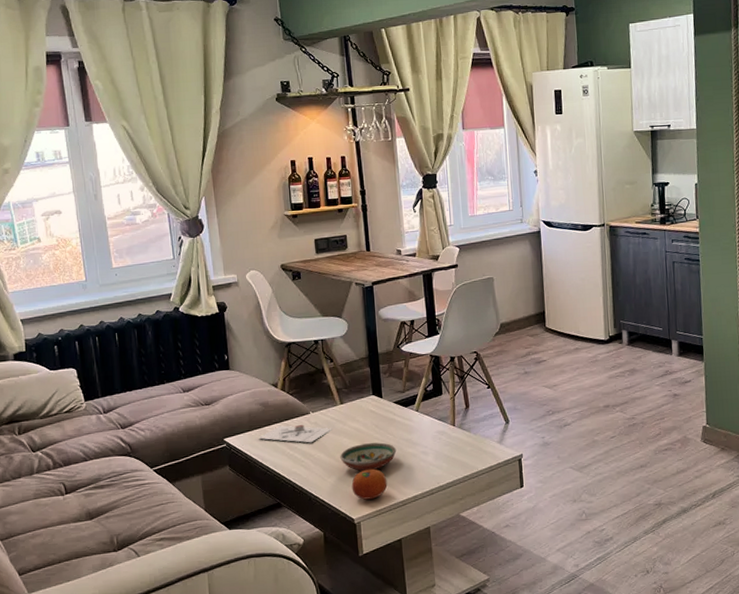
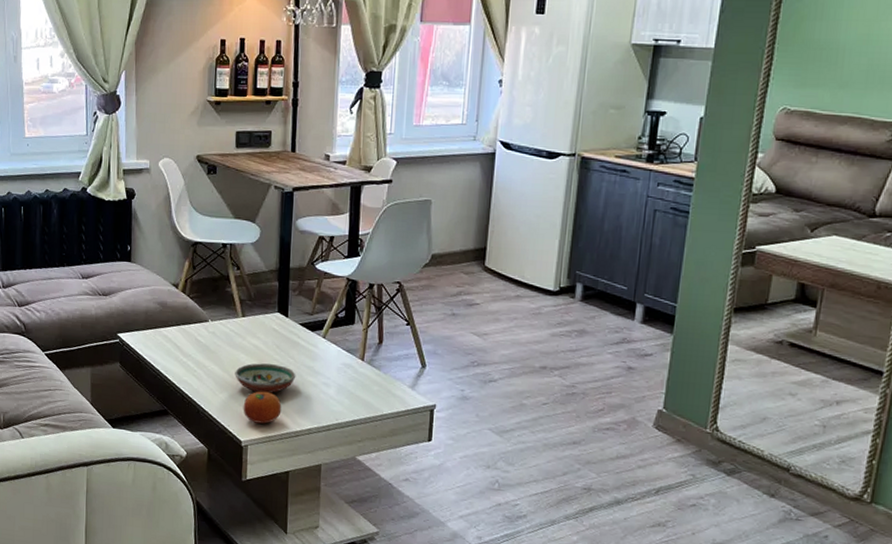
architectural model: present [258,425,332,443] -> none [152,329,230,353]

